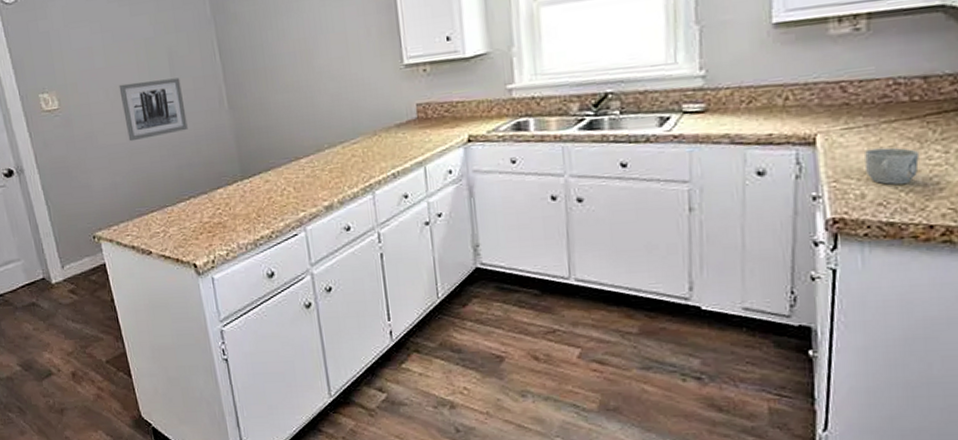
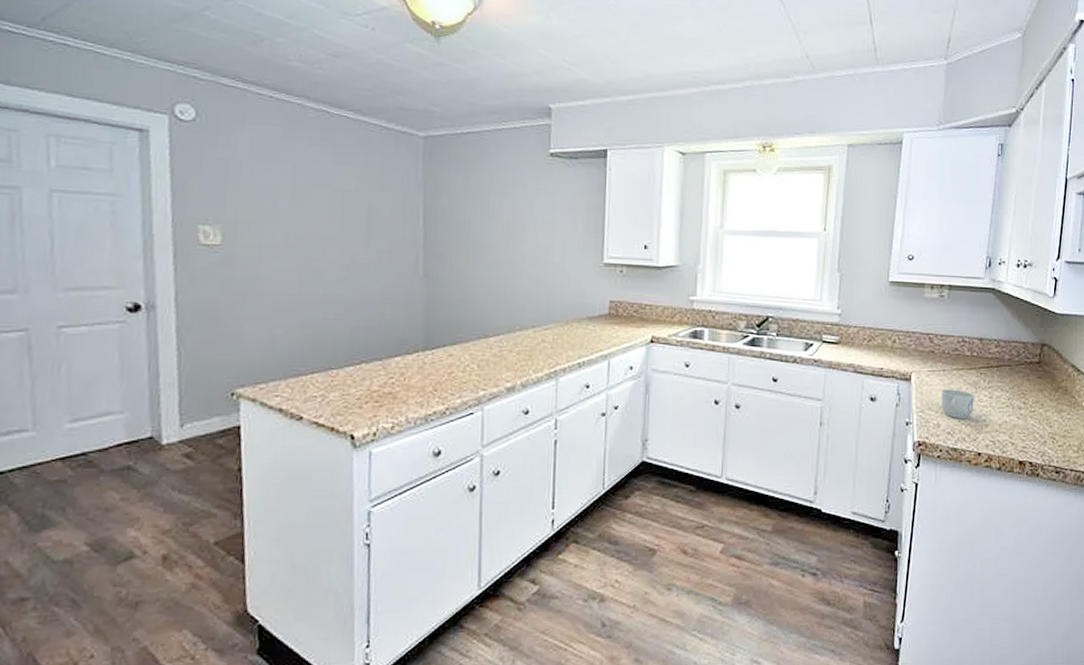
wall art: present [119,78,188,142] -> none [301,231,375,294]

